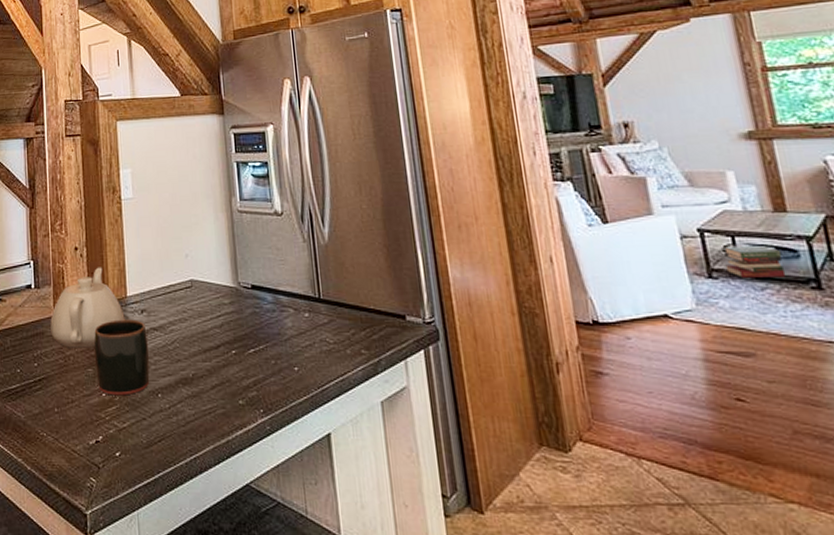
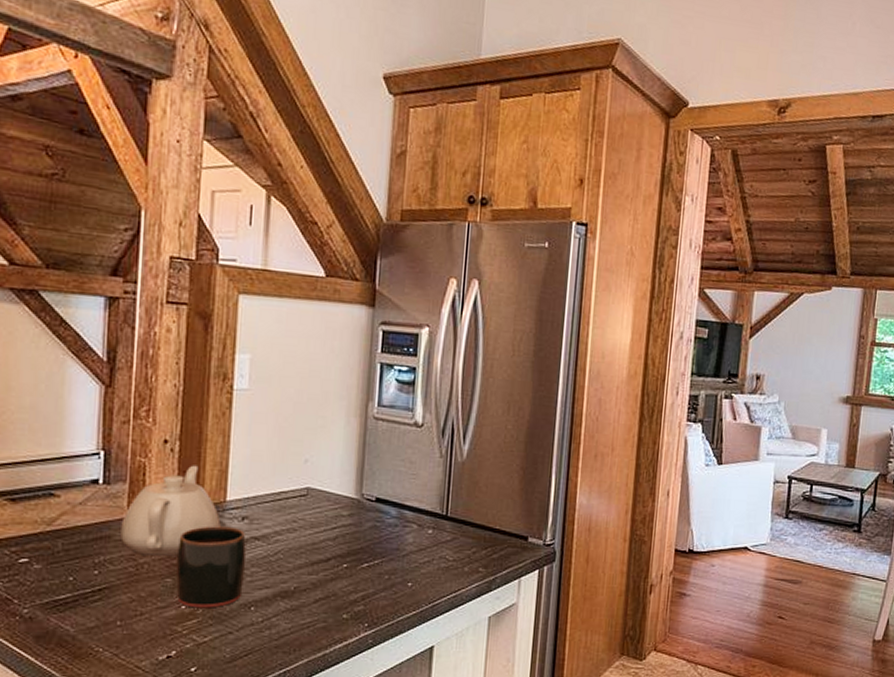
books: present [725,246,786,278] -> none [799,493,842,521]

